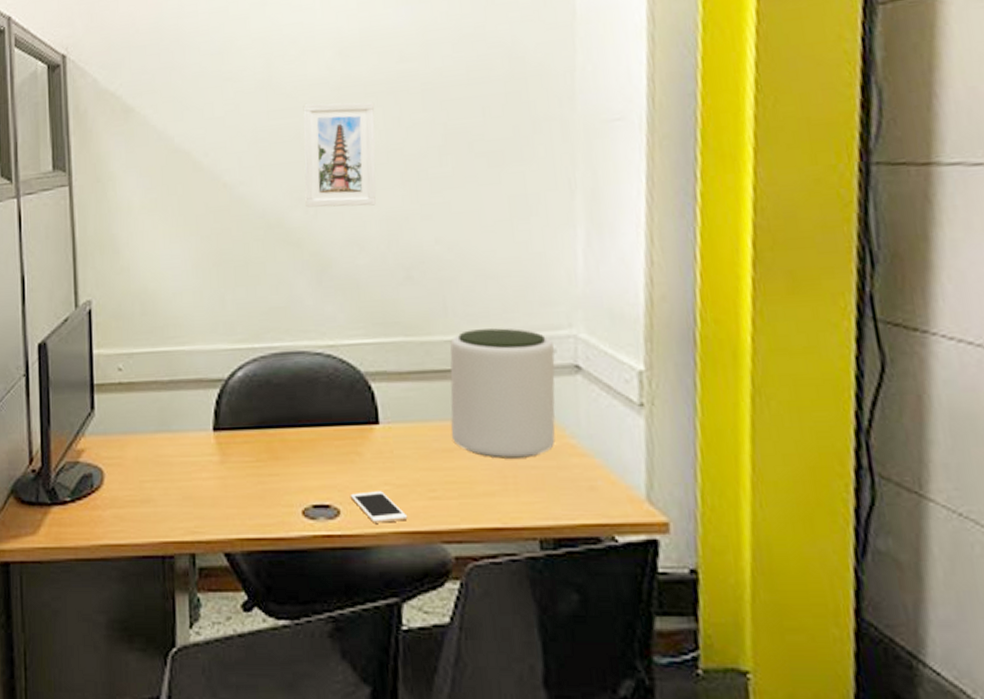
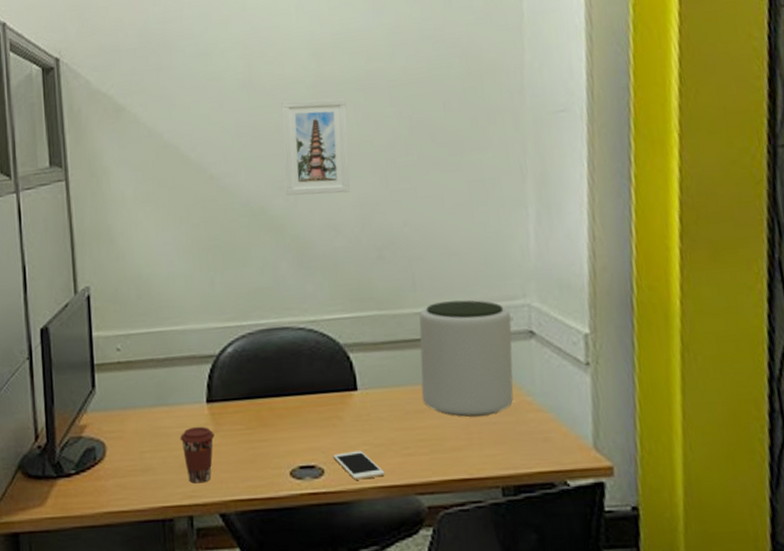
coffee cup: none [183,456,221,518] -> present [180,426,215,484]

